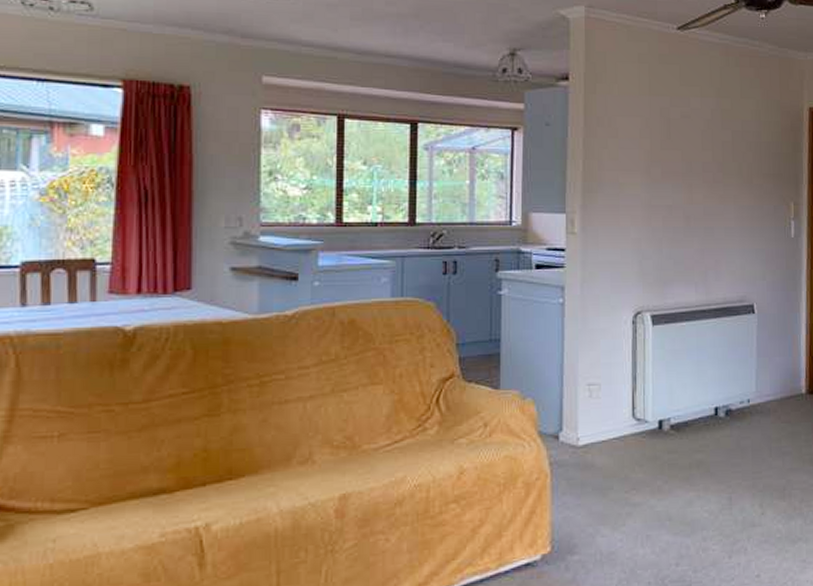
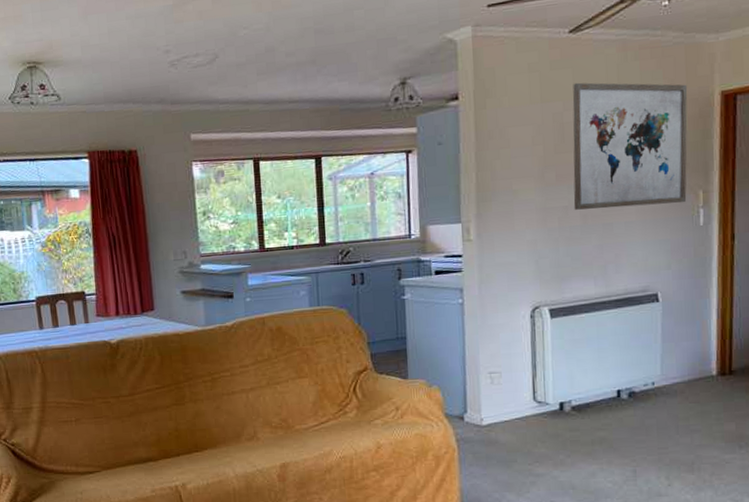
wall art: none [677,80,781,213] -> present [572,82,688,210]

